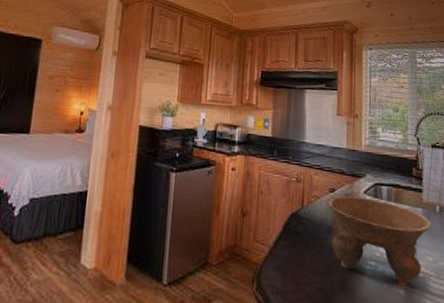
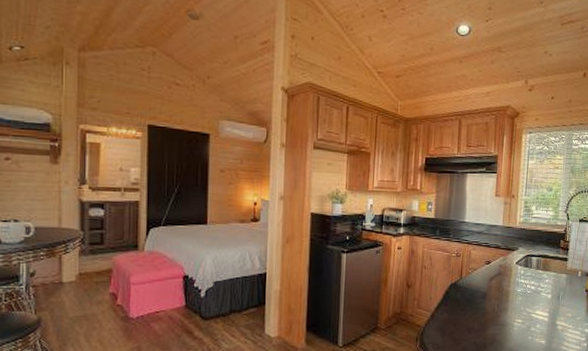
bowl: present [327,196,432,286] -> none [483,267,574,338]

